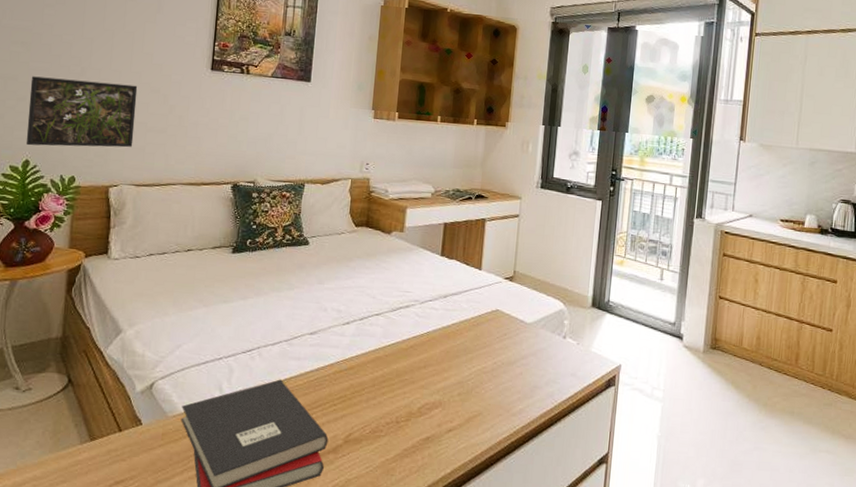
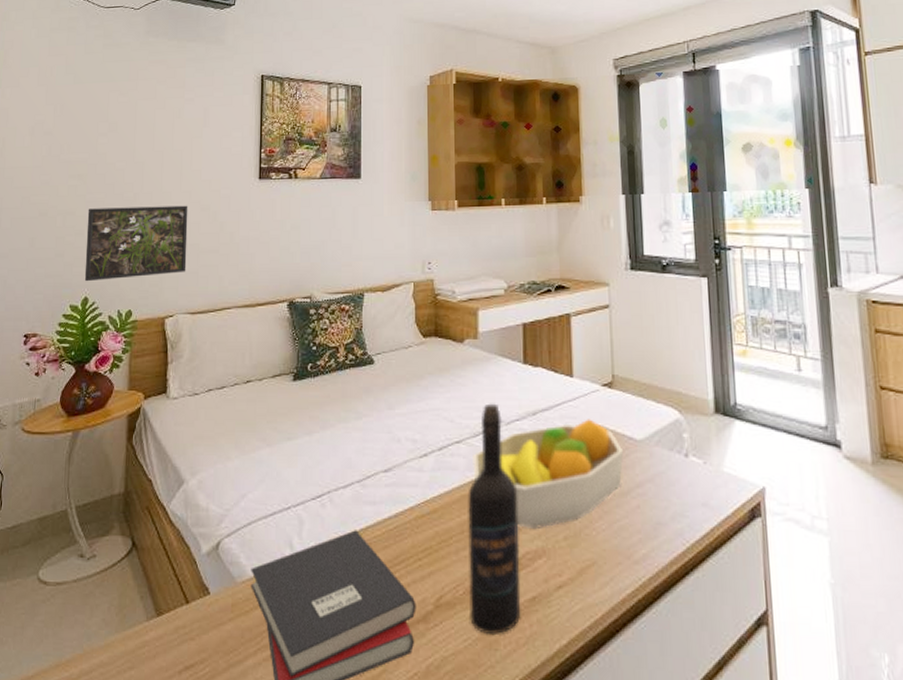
wine bottle: none [373,285,424,465] -> present [468,403,521,636]
fruit bowl: none [387,304,515,387] -> present [473,419,624,530]

